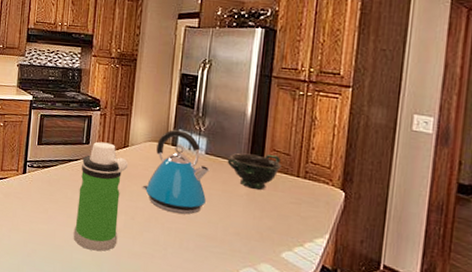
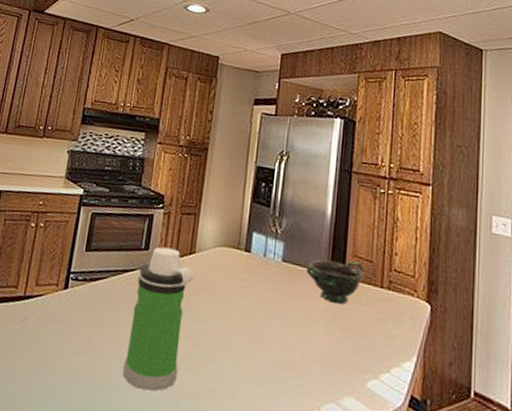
kettle: present [142,129,210,215] -> none [209,231,287,338]

